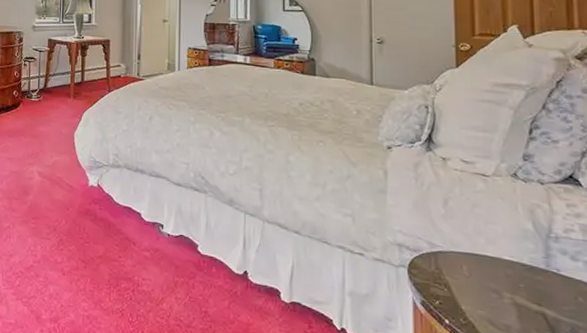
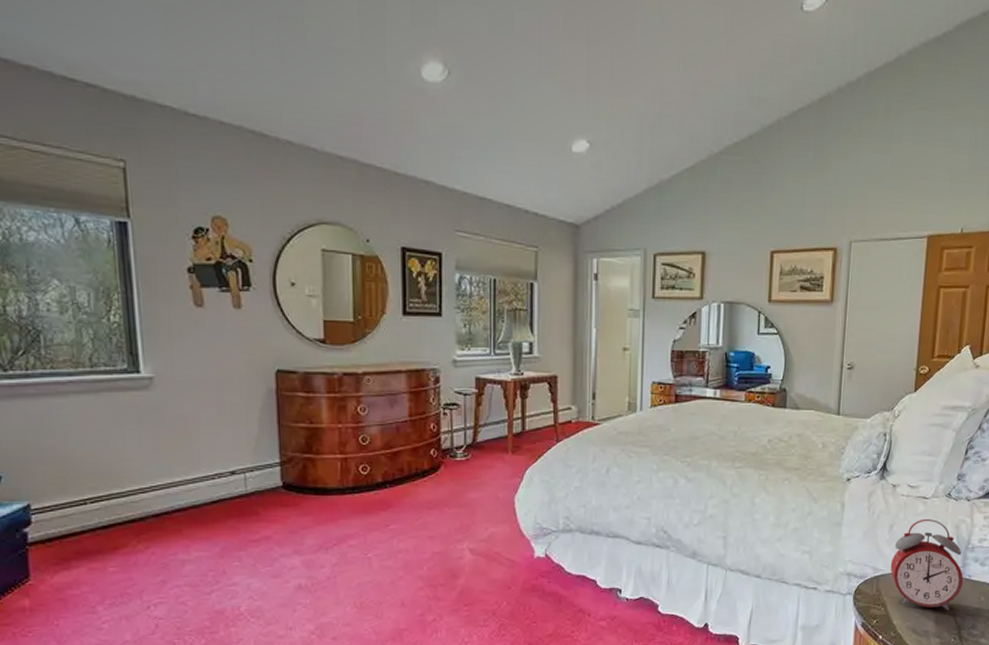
alarm clock: none [449,197,549,306] -> present [890,518,963,610]

